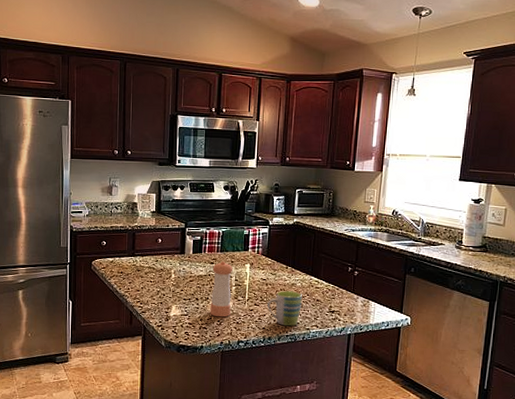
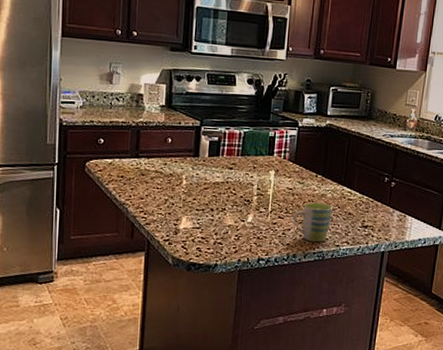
pepper shaker: present [210,261,233,317] -> none [227,167,255,231]

